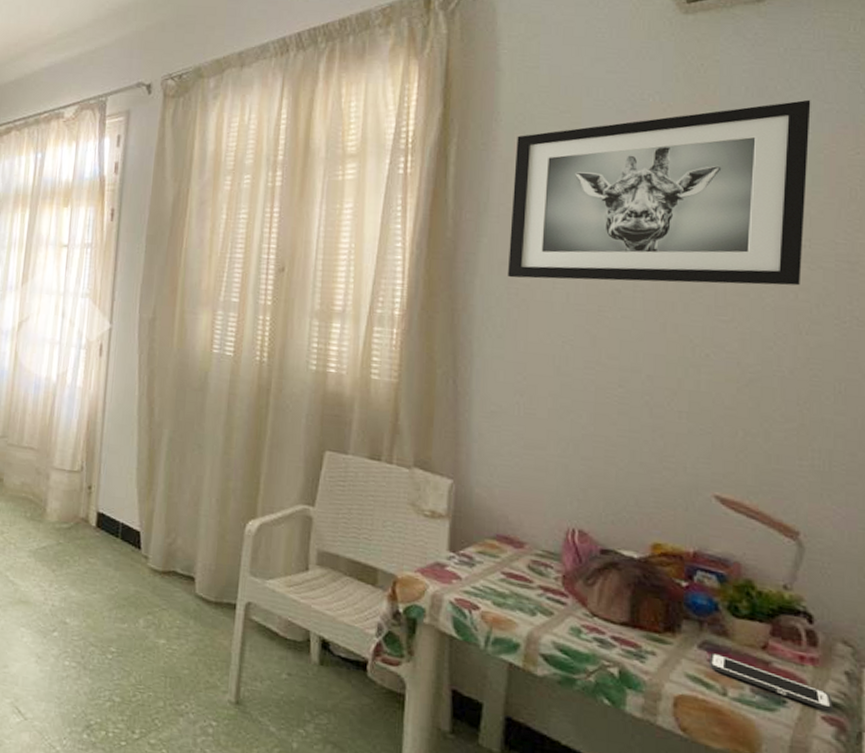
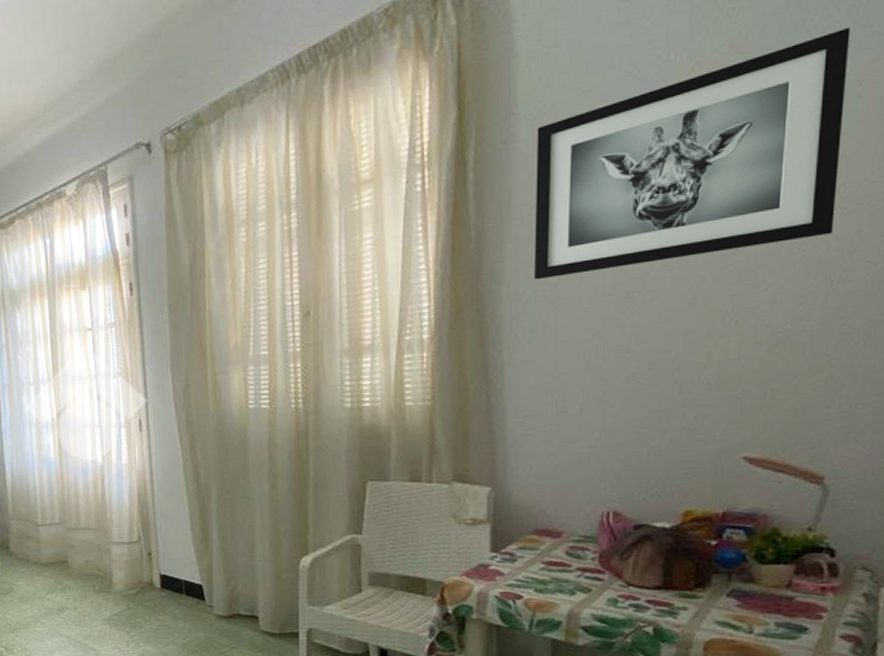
cell phone: present [708,652,833,711] -> none [736,598,851,630]

